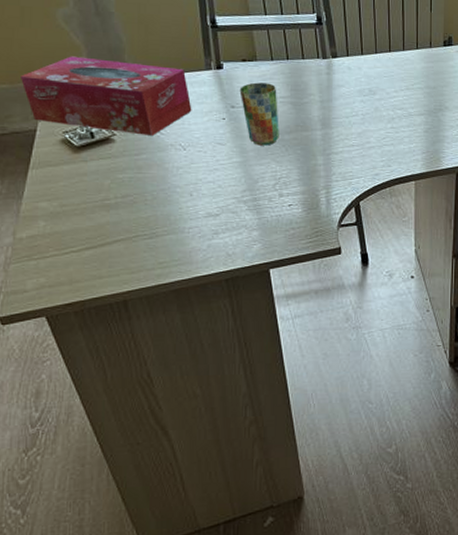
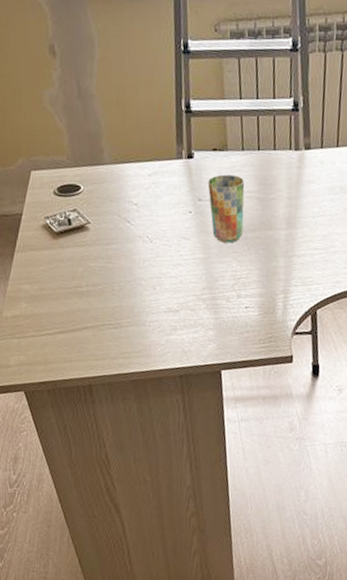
tissue box: present [19,56,192,136] -> none [10,140,161,226]

